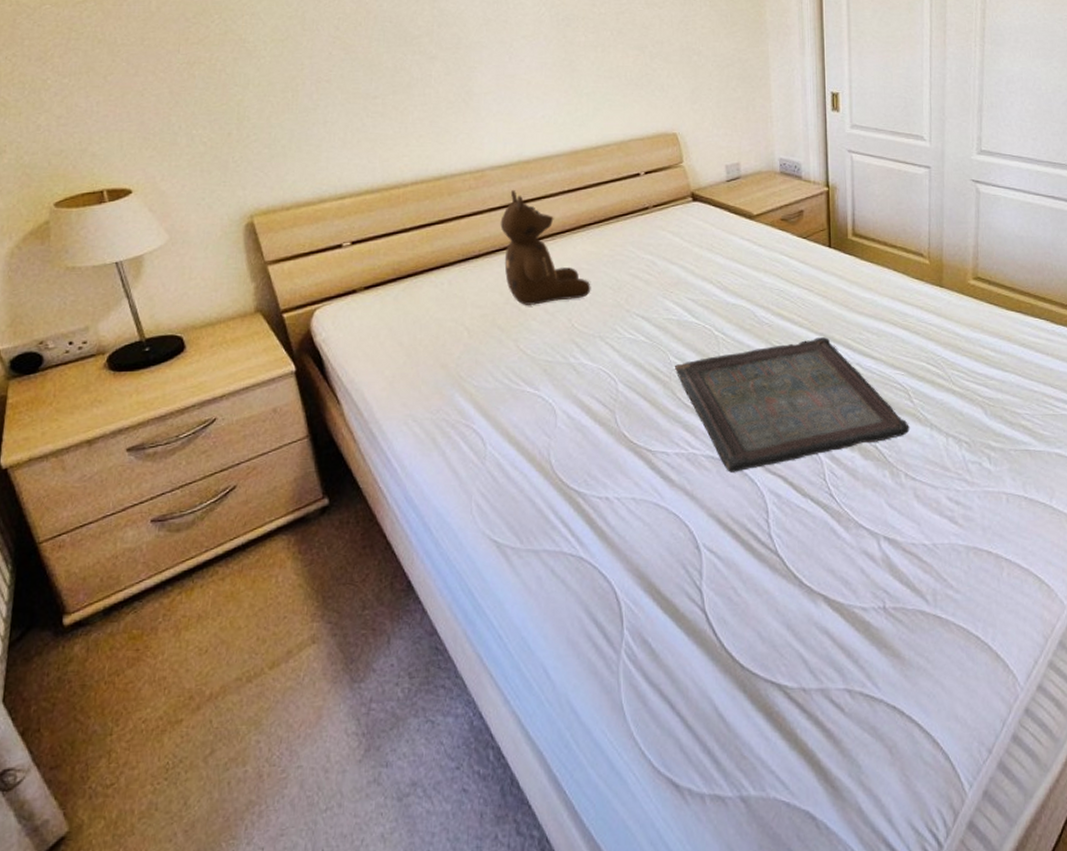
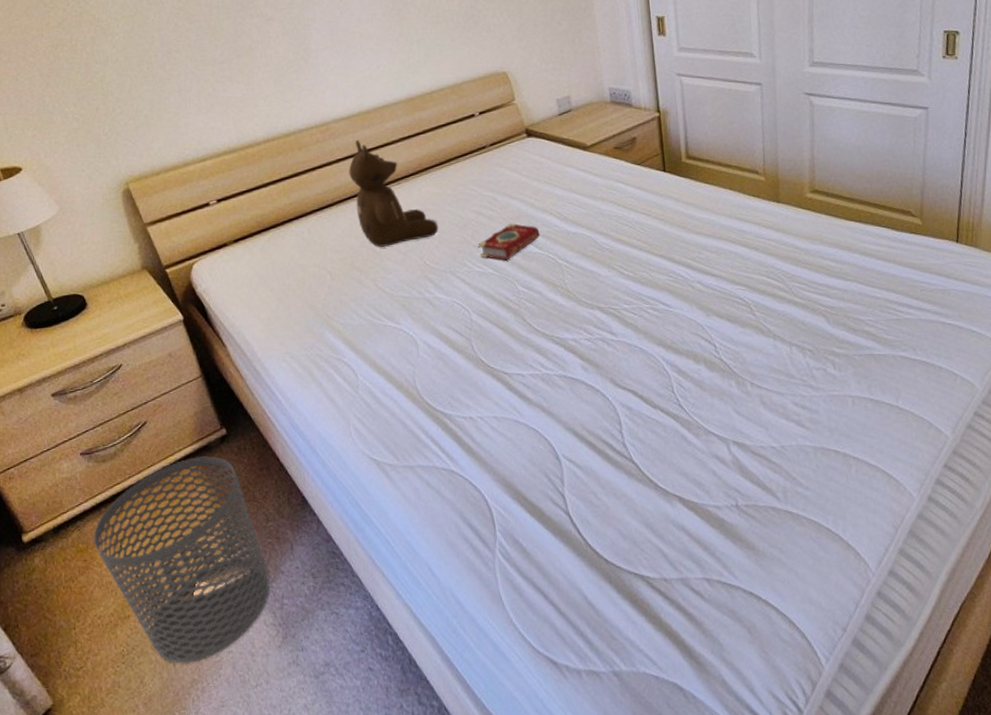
waste bin: none [151,529,359,781] -> present [93,456,271,664]
book: none [632,289,698,329] -> present [478,223,540,261]
serving tray: present [675,337,910,473] -> none [523,259,753,389]

